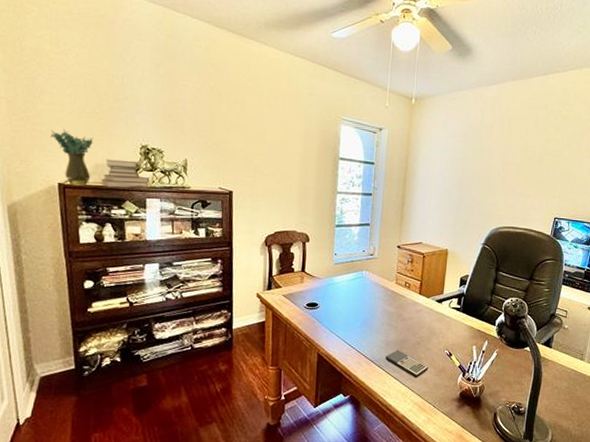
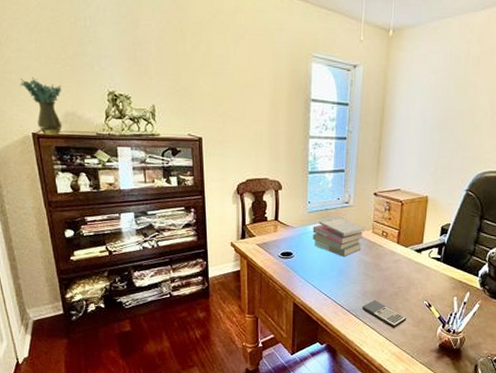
books: present [101,159,150,189] -> none [72,107,119,137]
books: none [338,269,389,307] -> present [312,218,365,257]

